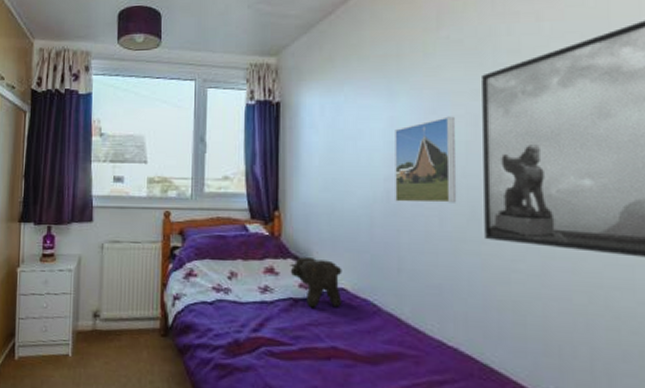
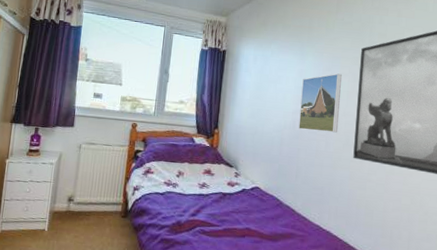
teddy bear: present [290,257,342,308] -> none [222,164,259,200]

